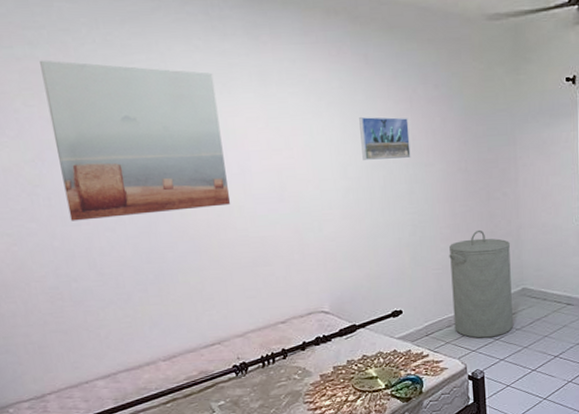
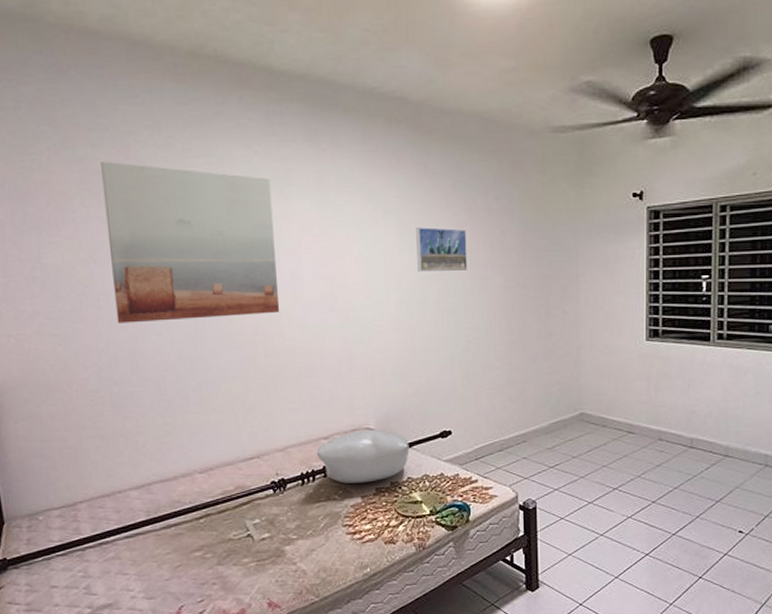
pillow: none [275,311,364,364] -> present [316,429,410,483]
laundry hamper: present [449,229,513,338] -> none [503,348,570,465]

